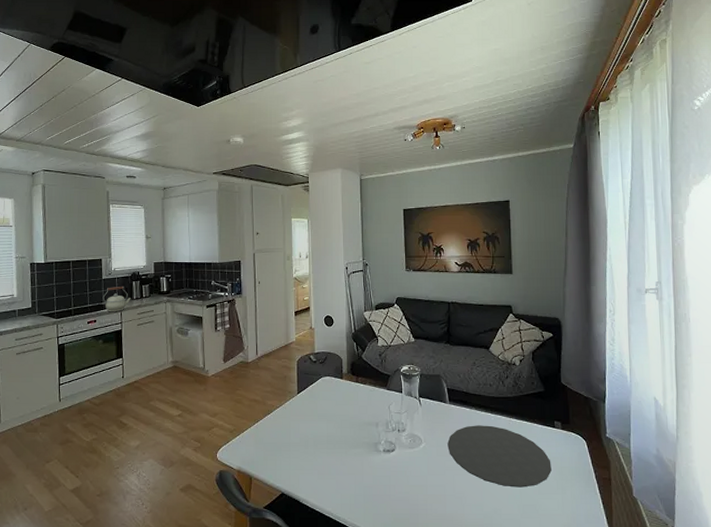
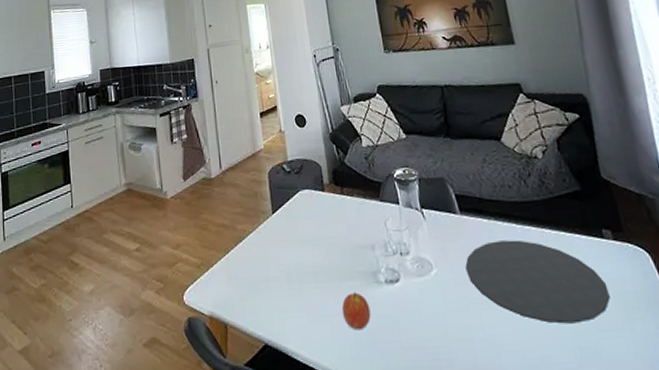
kettle: present [102,286,131,312] -> none [47,99,77,131]
fruit: none [346,458,369,486] -> present [341,292,371,331]

